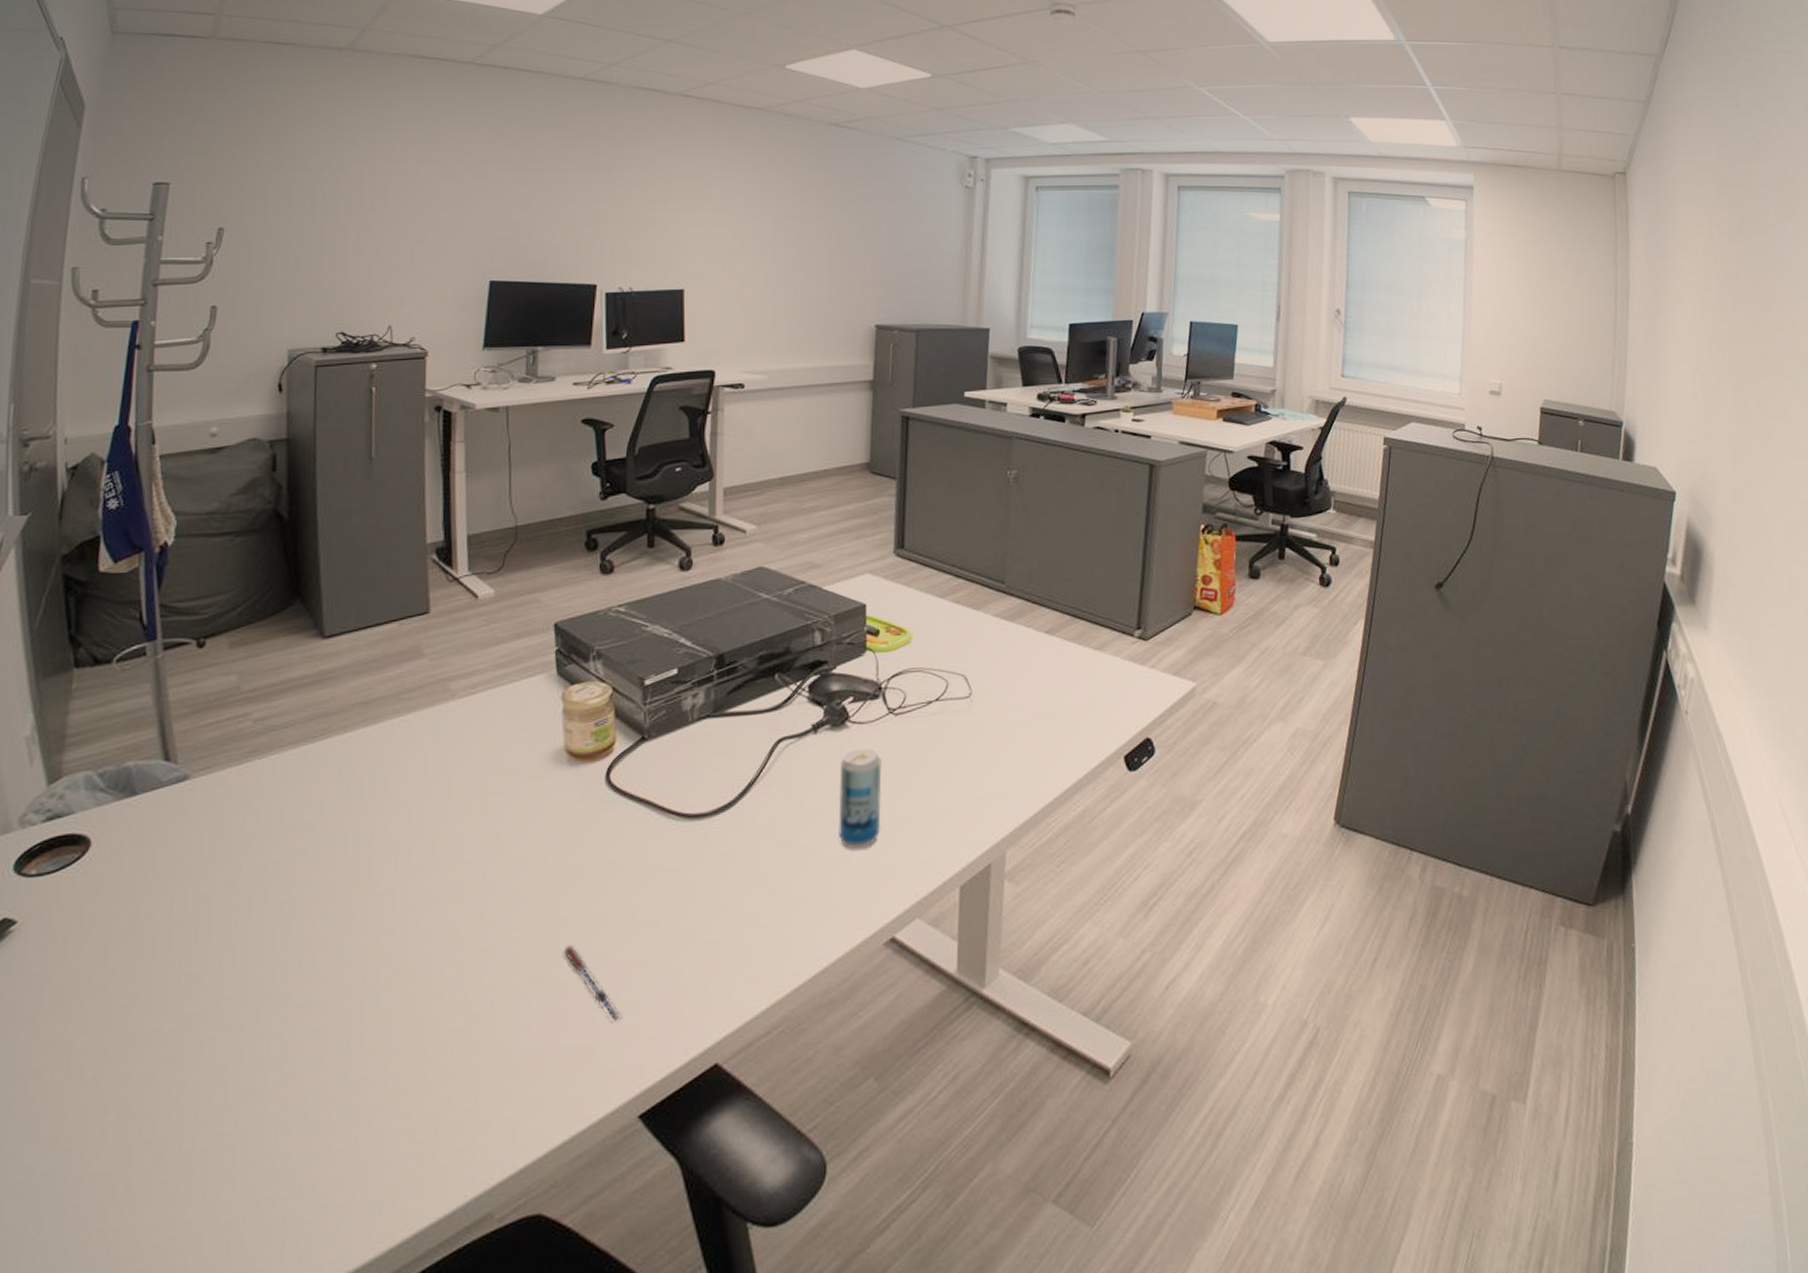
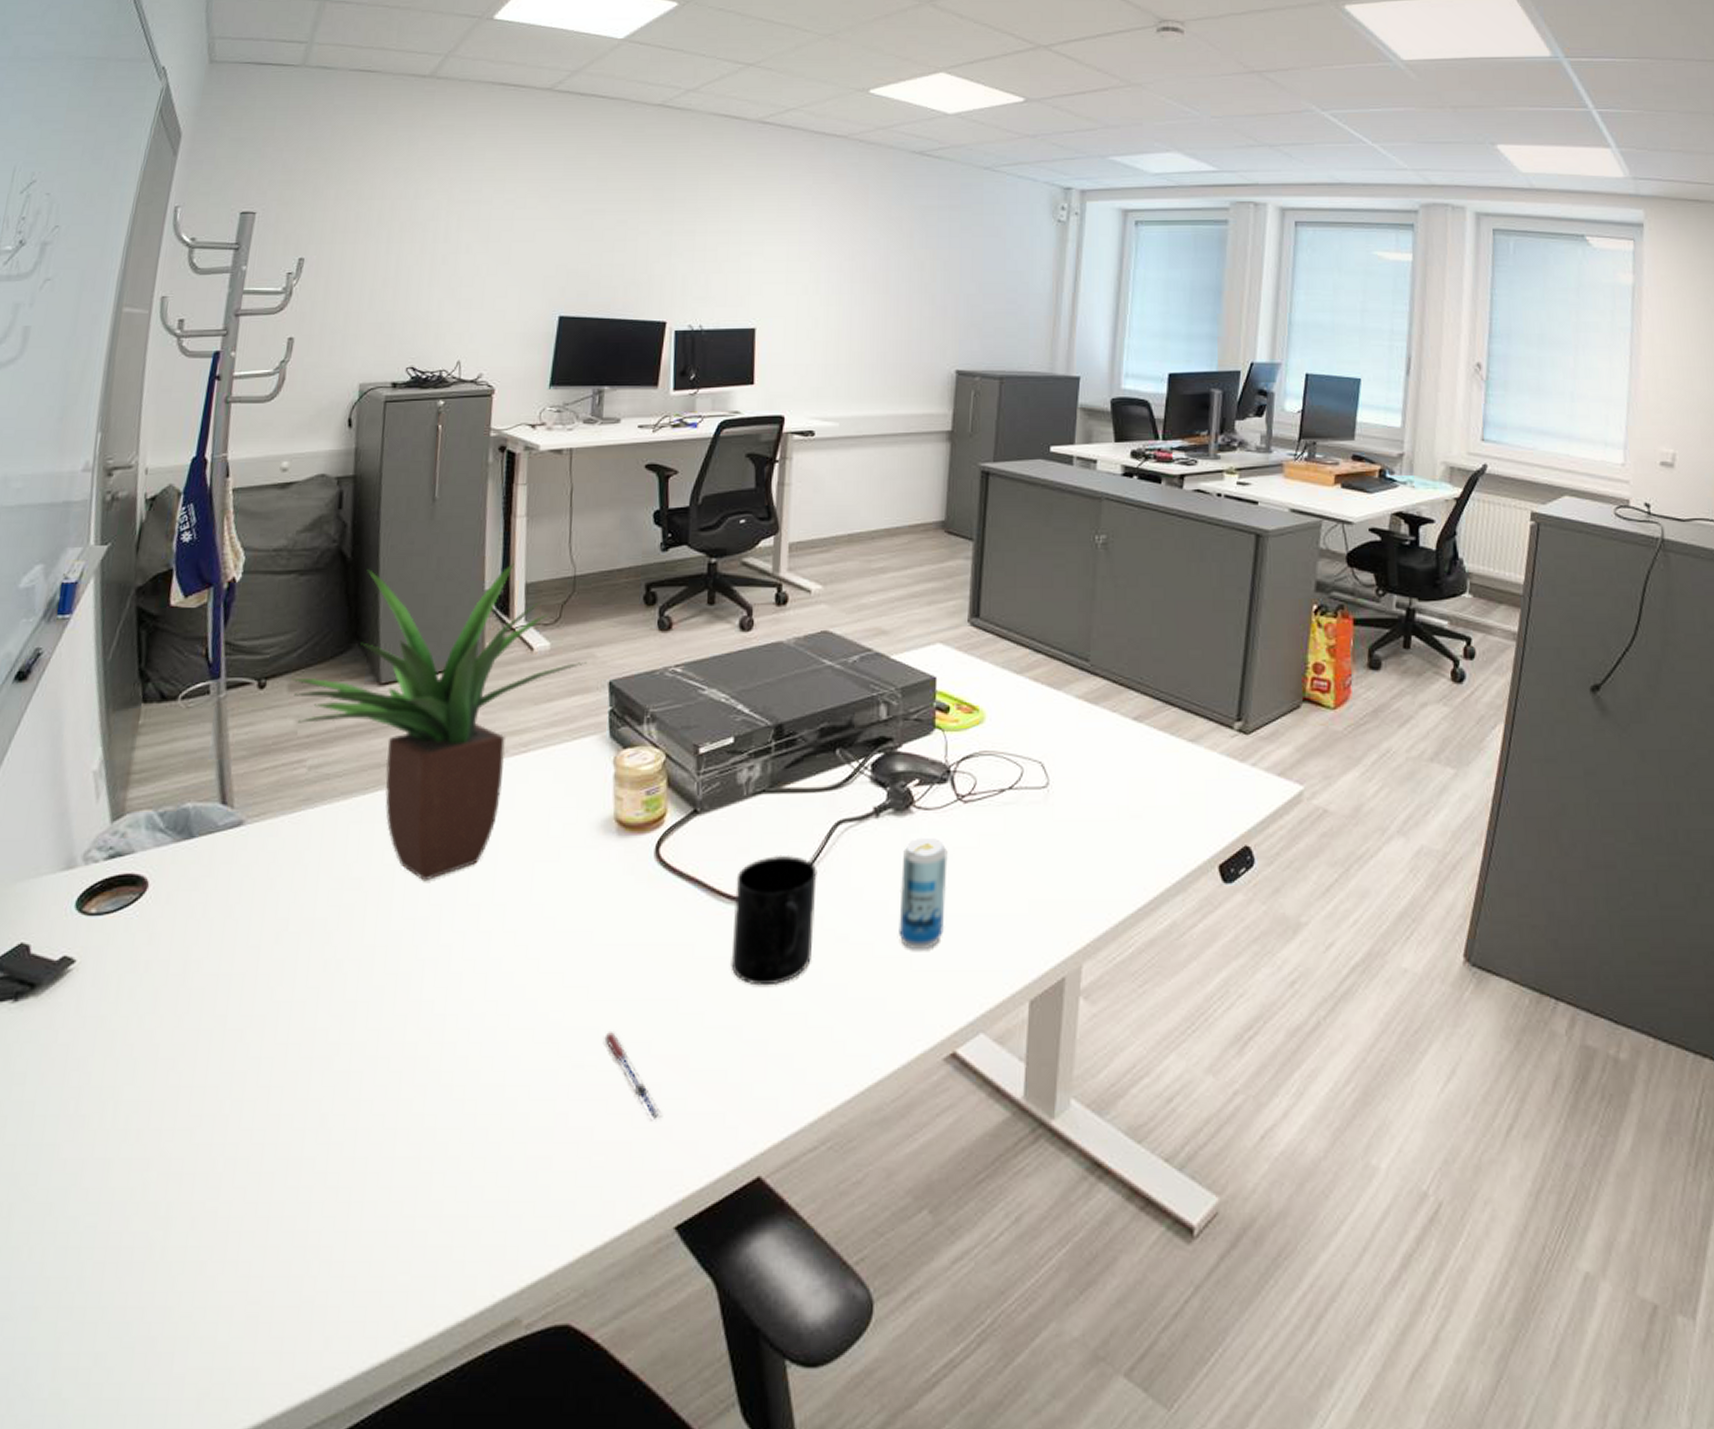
potted plant: none [231,517,533,821] -> present [291,564,588,882]
mug: none [682,772,761,893] -> present [731,854,817,986]

